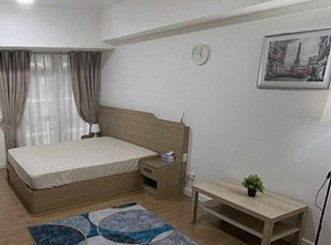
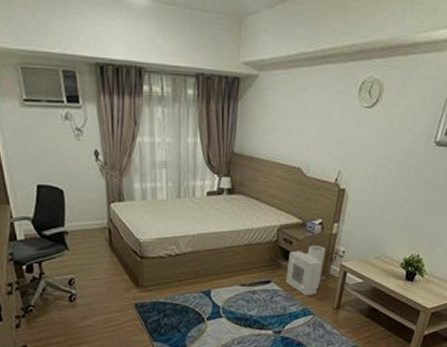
air purifier: none [148,172,181,214] -> present [286,246,326,296]

